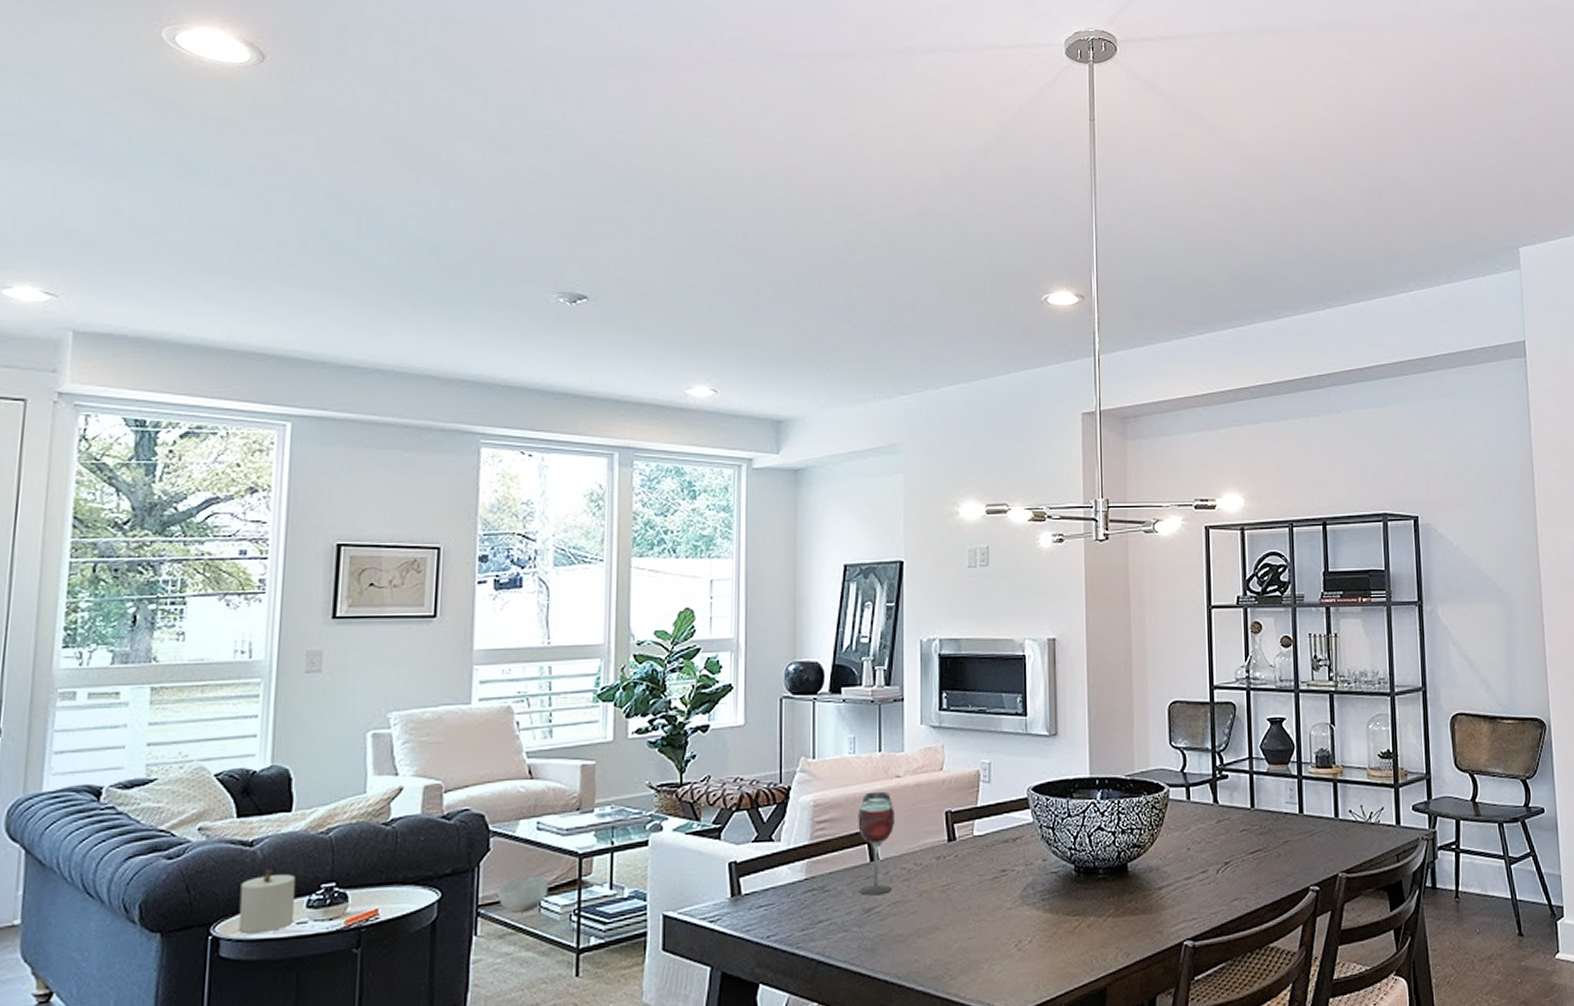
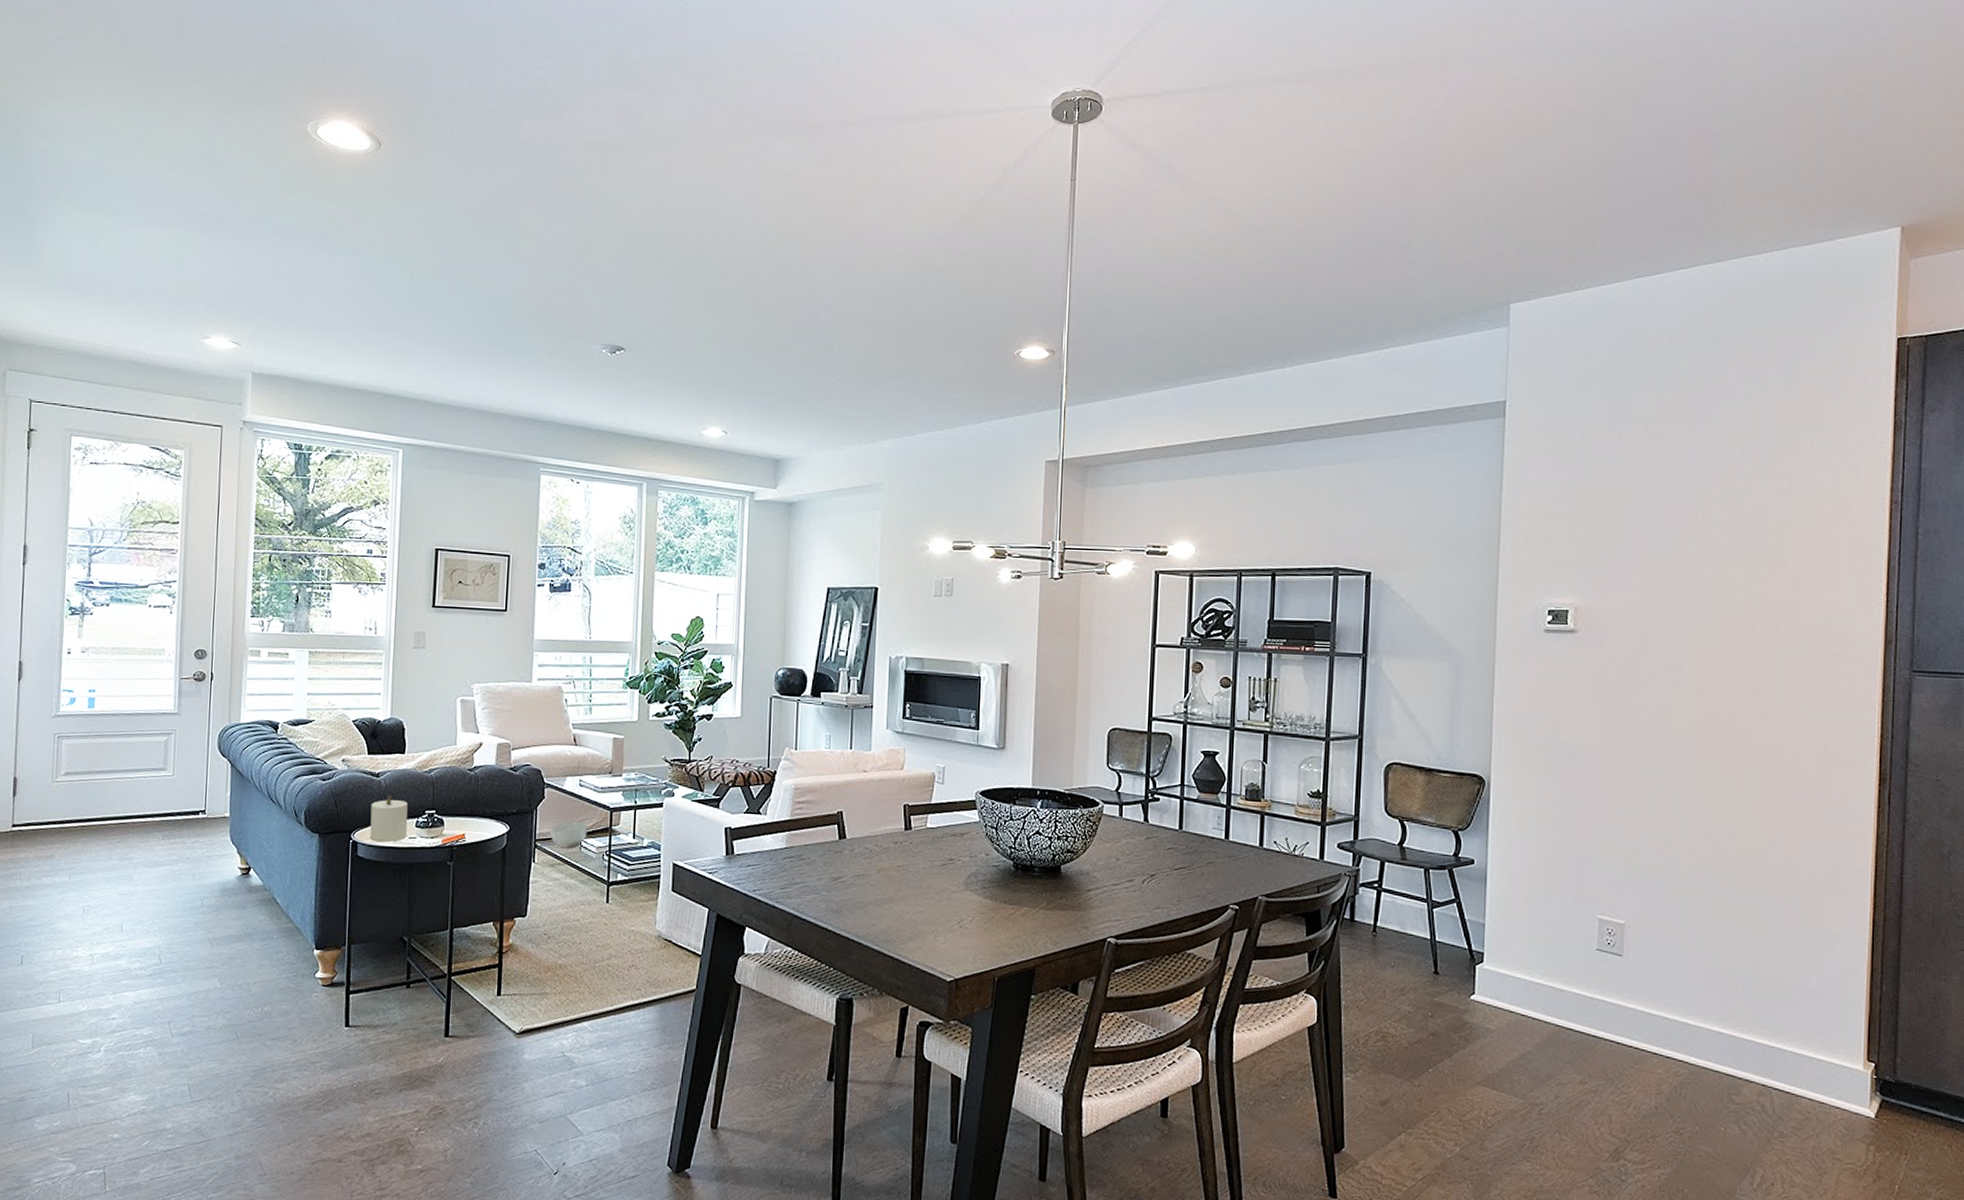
wineglass: present [858,791,896,896] -> none [829,782,862,868]

